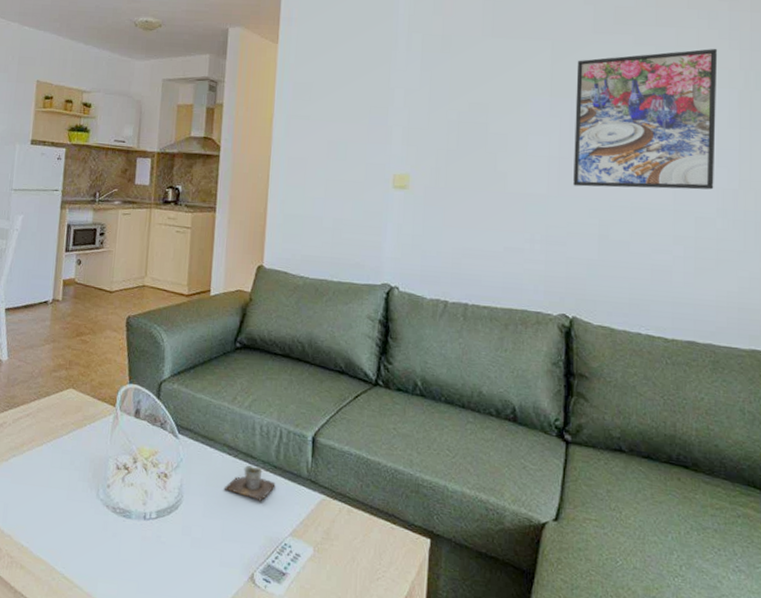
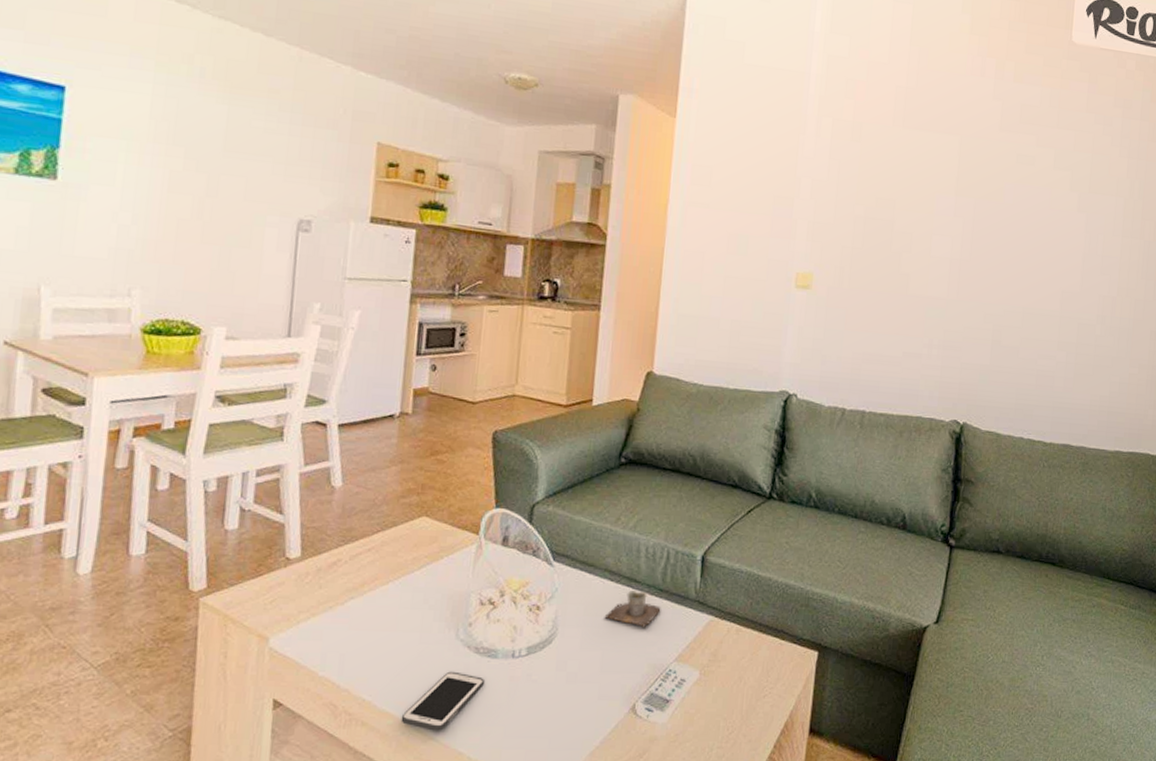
cell phone: none [51,527,120,581] -> present [401,671,484,731]
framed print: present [573,49,717,190] -> none [972,155,1109,297]

